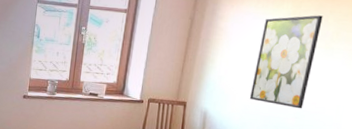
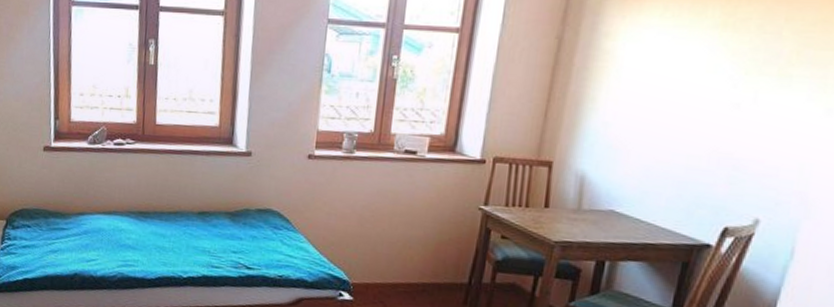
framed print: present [249,15,323,109] -> none [653,25,774,170]

